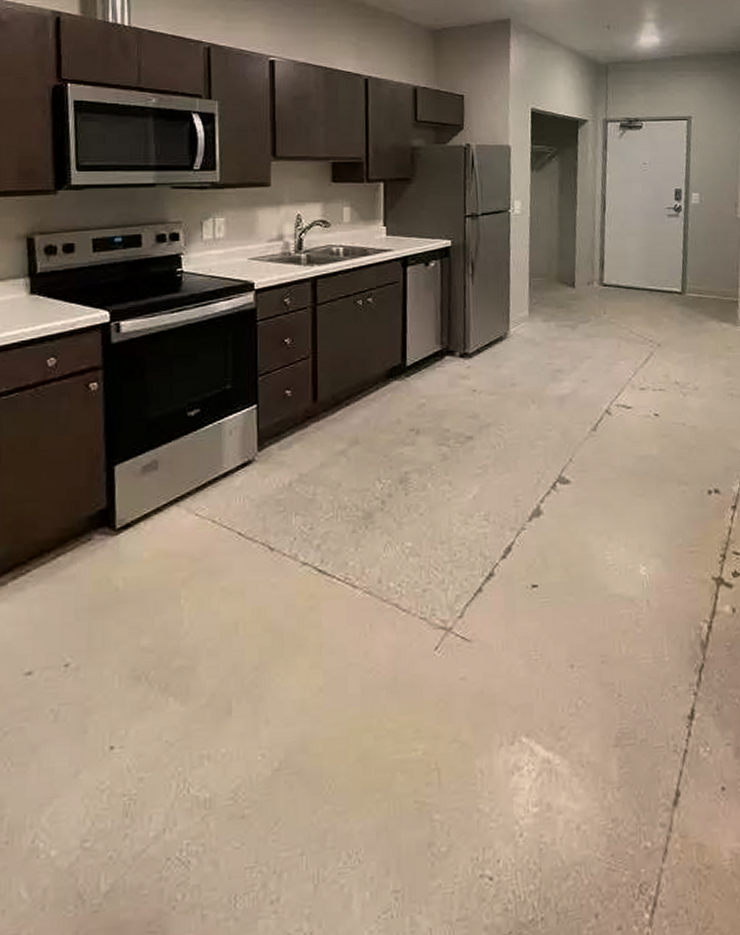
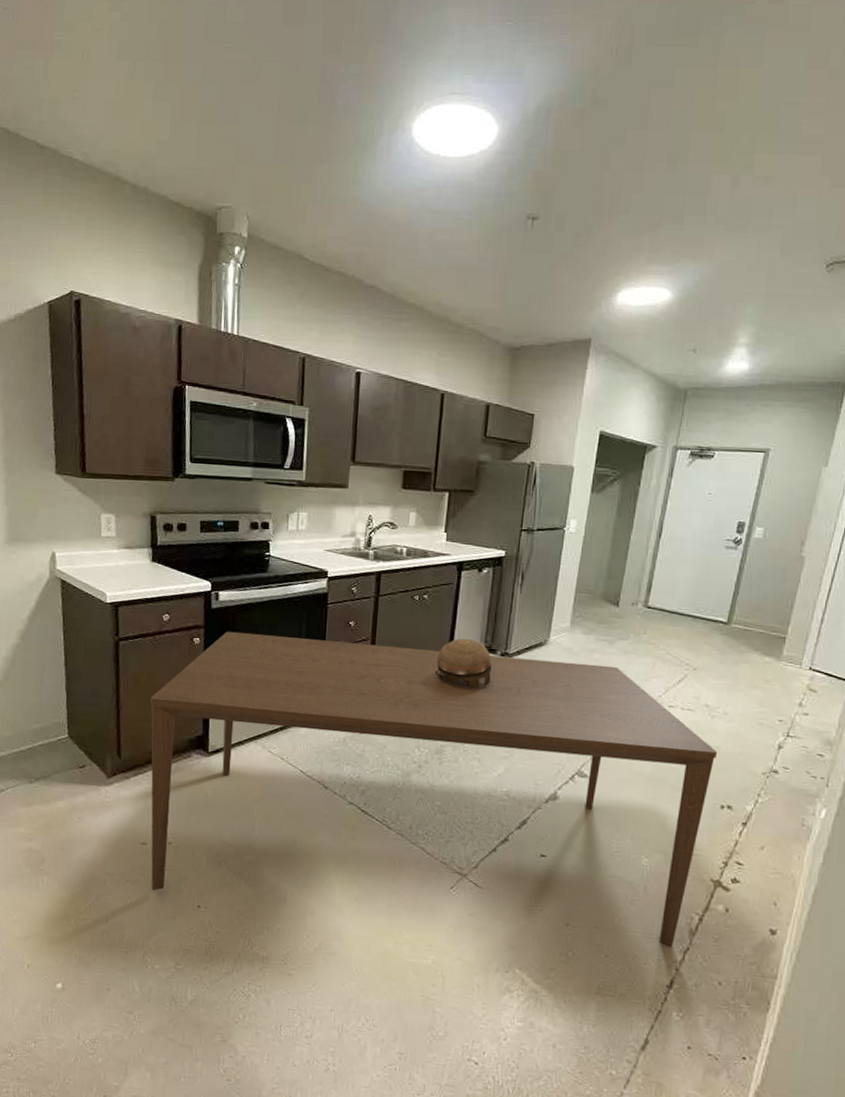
dining table: none [32,353,696,739] -> present [150,631,718,946]
decorative bowl: none [389,342,452,398] -> present [434,638,492,688]

